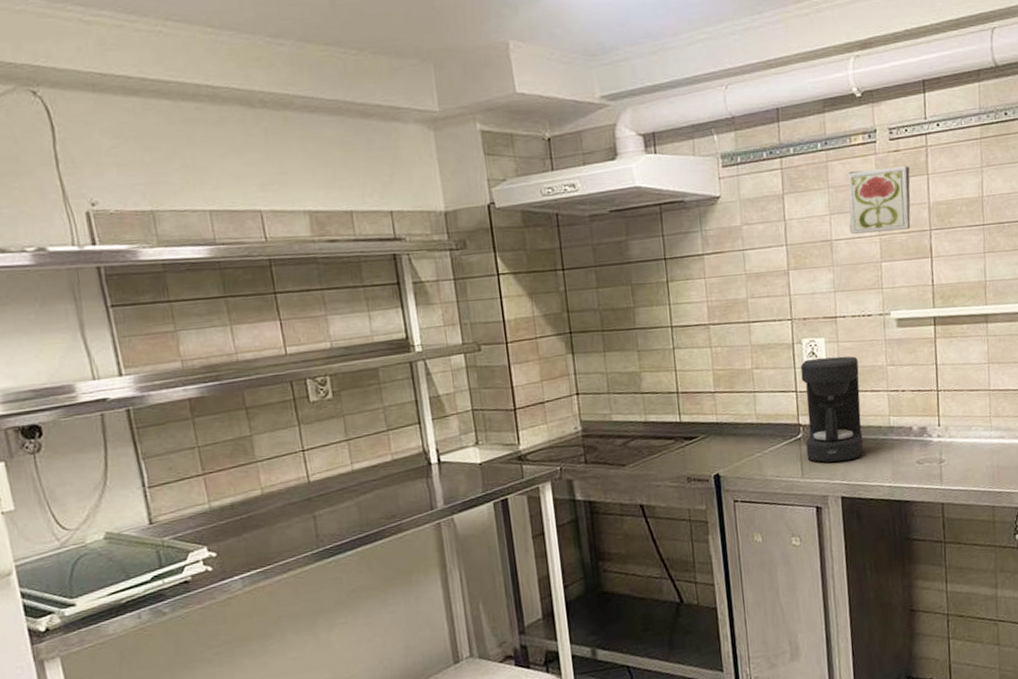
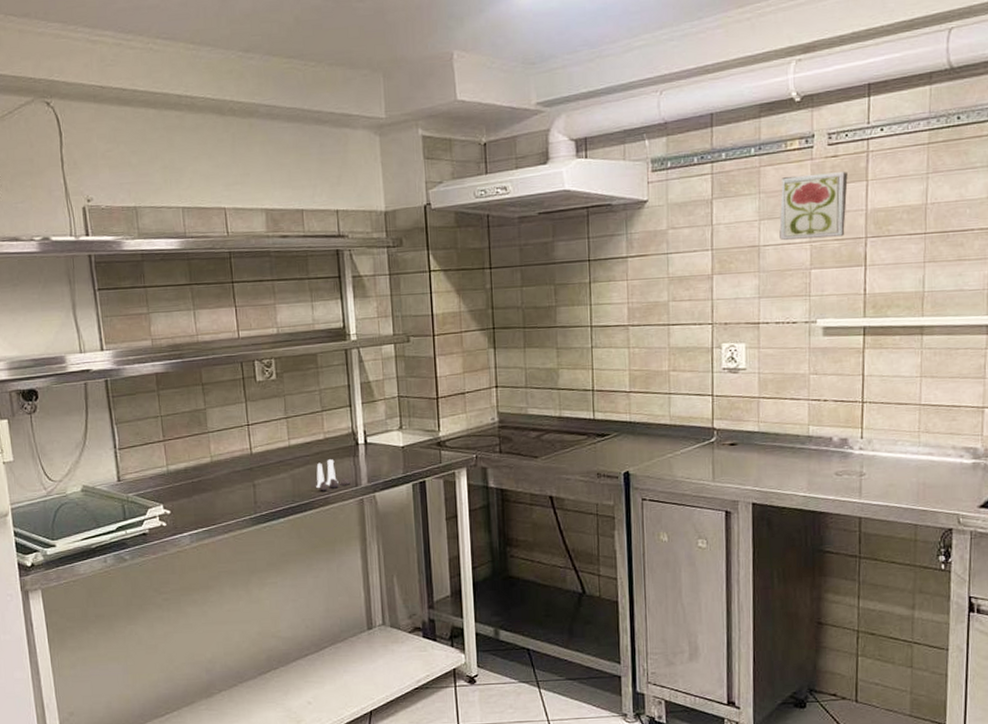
salt and pepper shaker set: none [385,482,426,518] -> present [316,459,351,491]
coffee maker: present [800,356,864,463] -> none [718,362,780,468]

